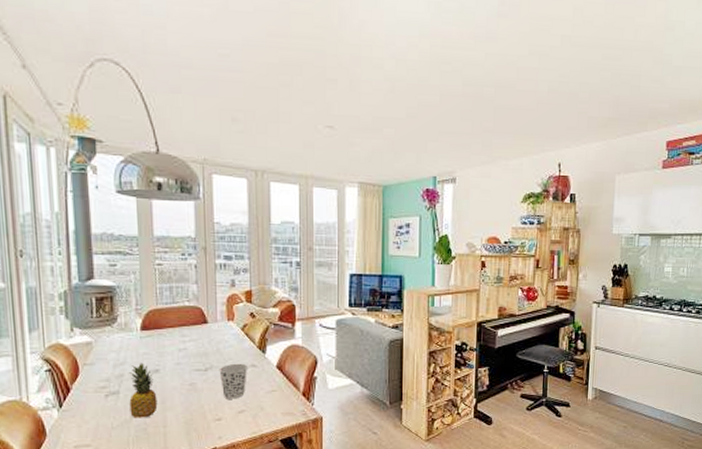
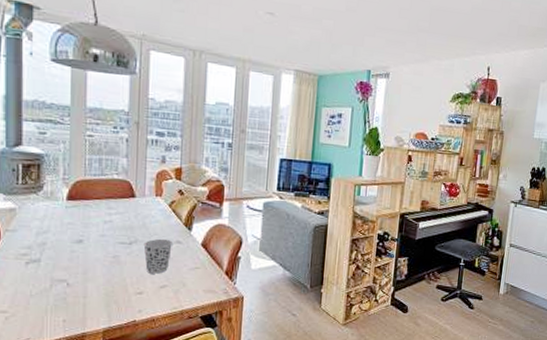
fruit: present [129,363,158,418] -> none [50,232,79,288]

